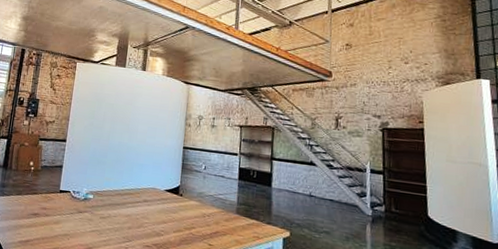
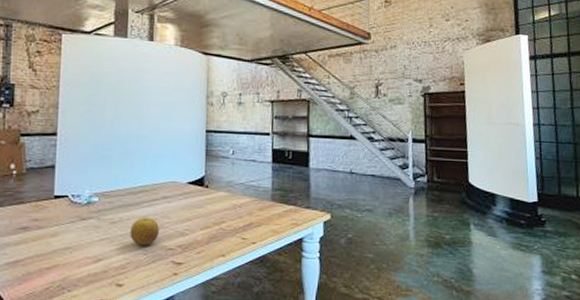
fruit: none [115,216,140,241] -> present [130,217,159,246]

